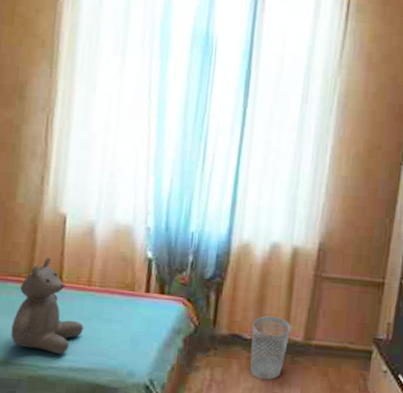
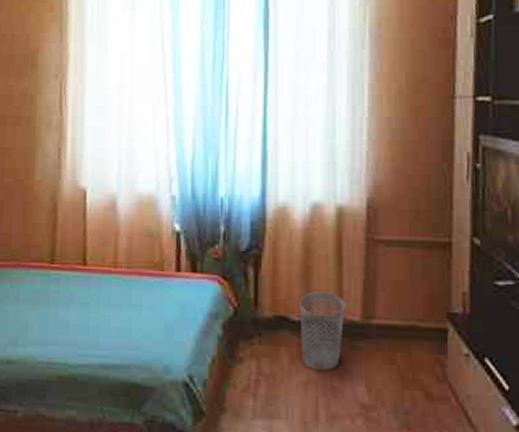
teddy bear: present [11,257,83,355] -> none [37,237,112,350]

